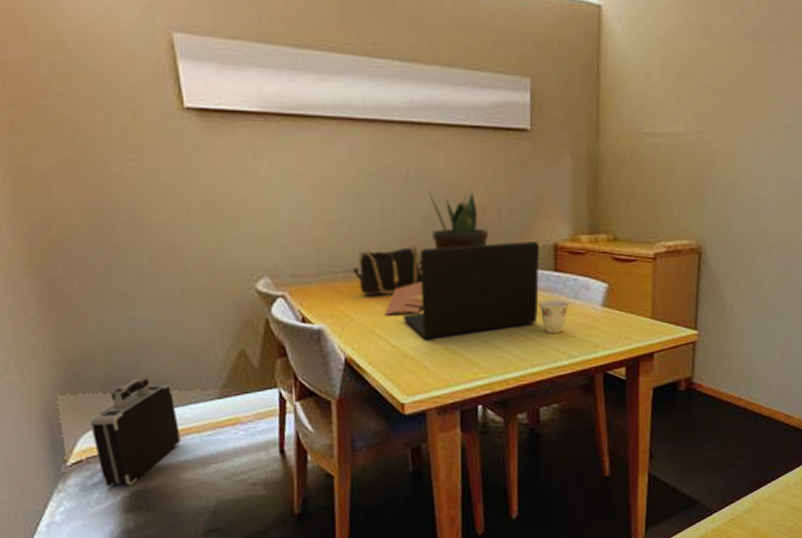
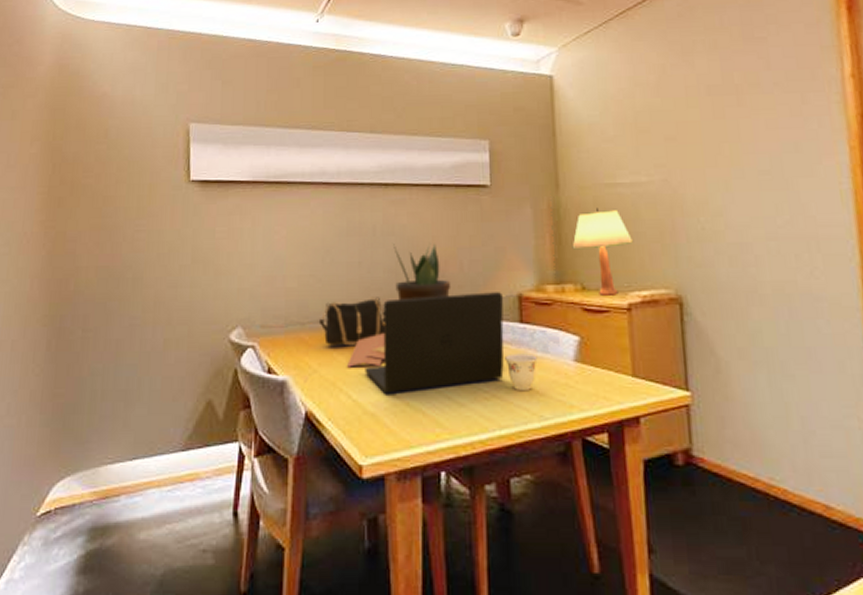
briefcase: present [89,377,182,487] -> none [64,425,143,543]
table lamp: none [607,158,664,247] -> present [572,207,633,297]

